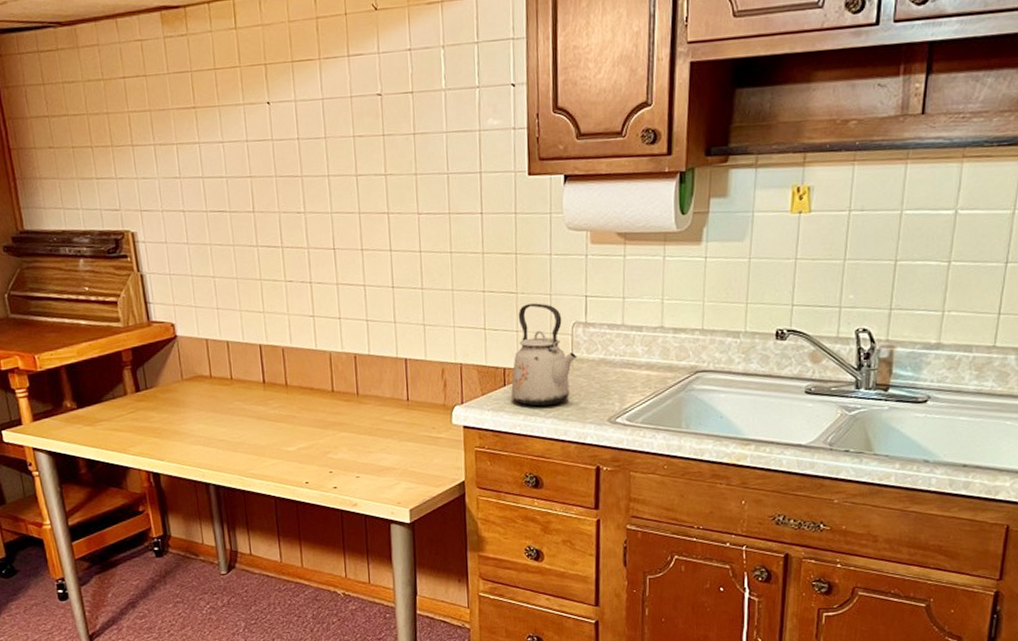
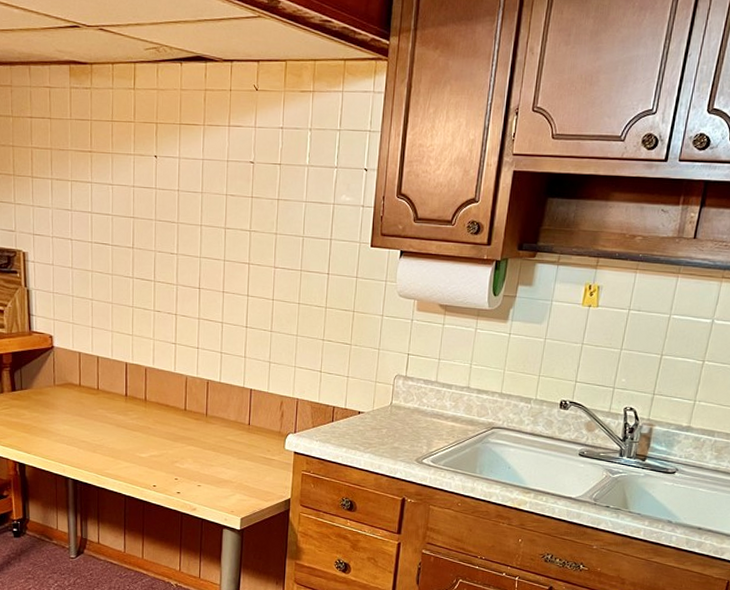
kettle: present [511,303,577,407] -> none [337,355,396,443]

